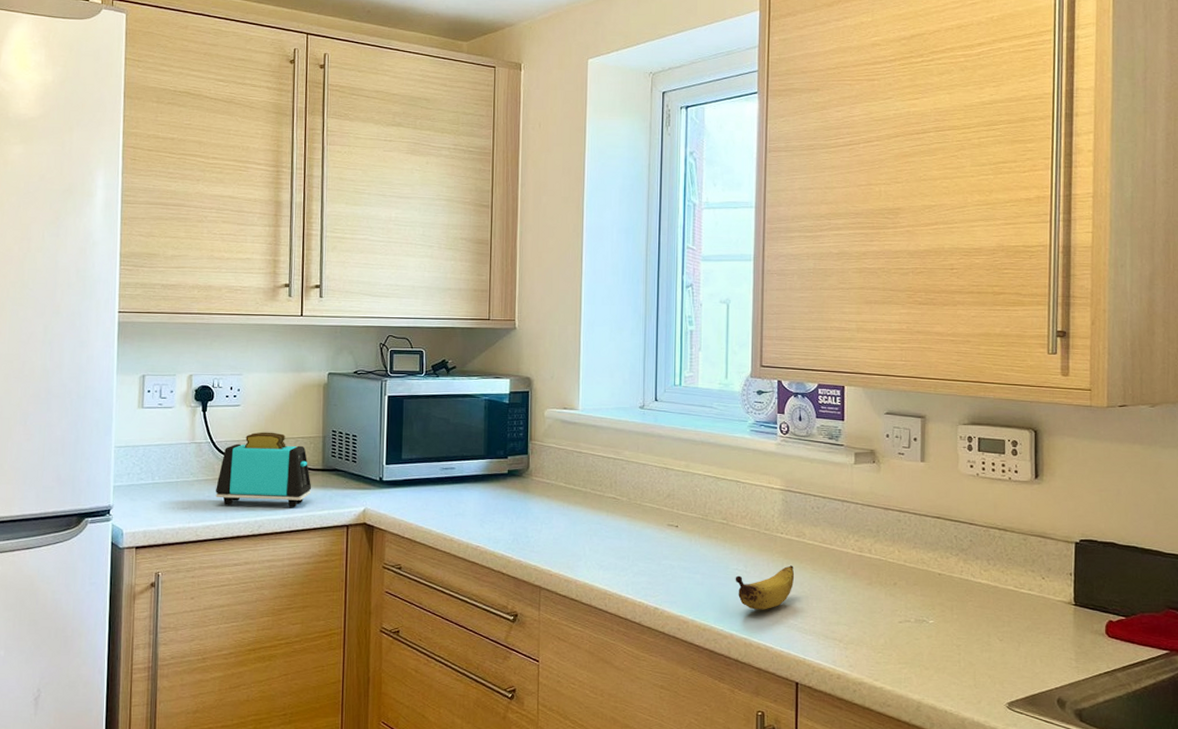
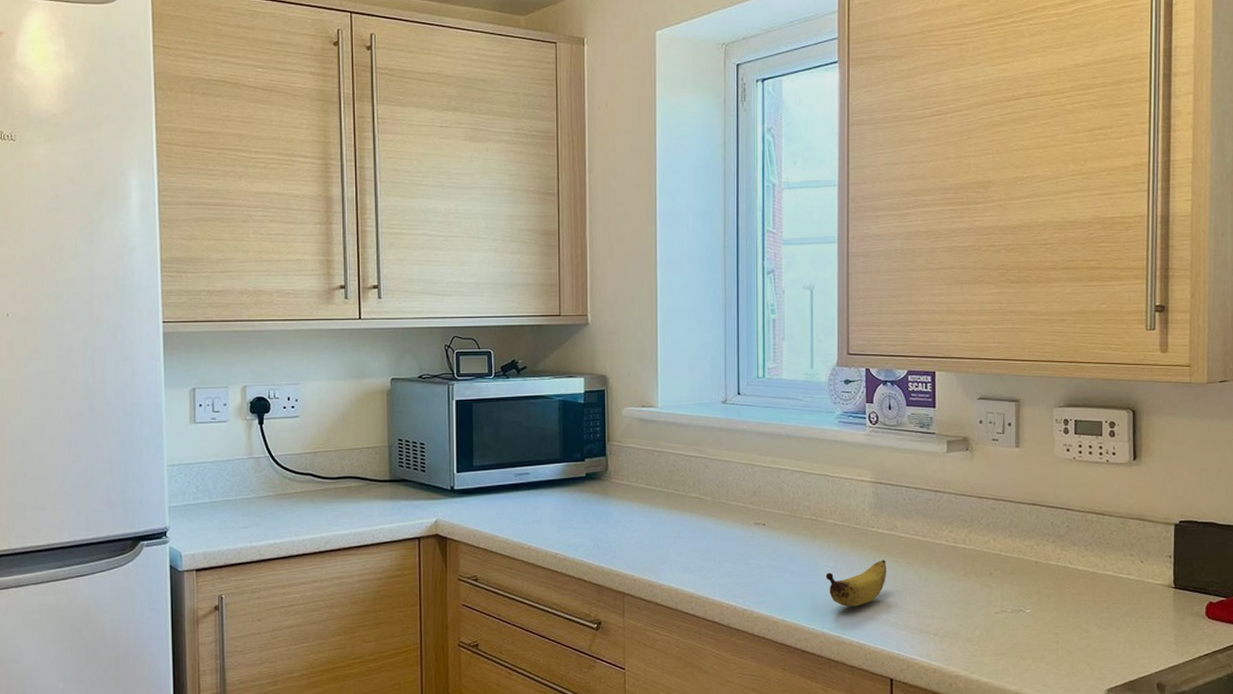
toaster: present [216,432,312,507] -> none [278,443,380,522]

